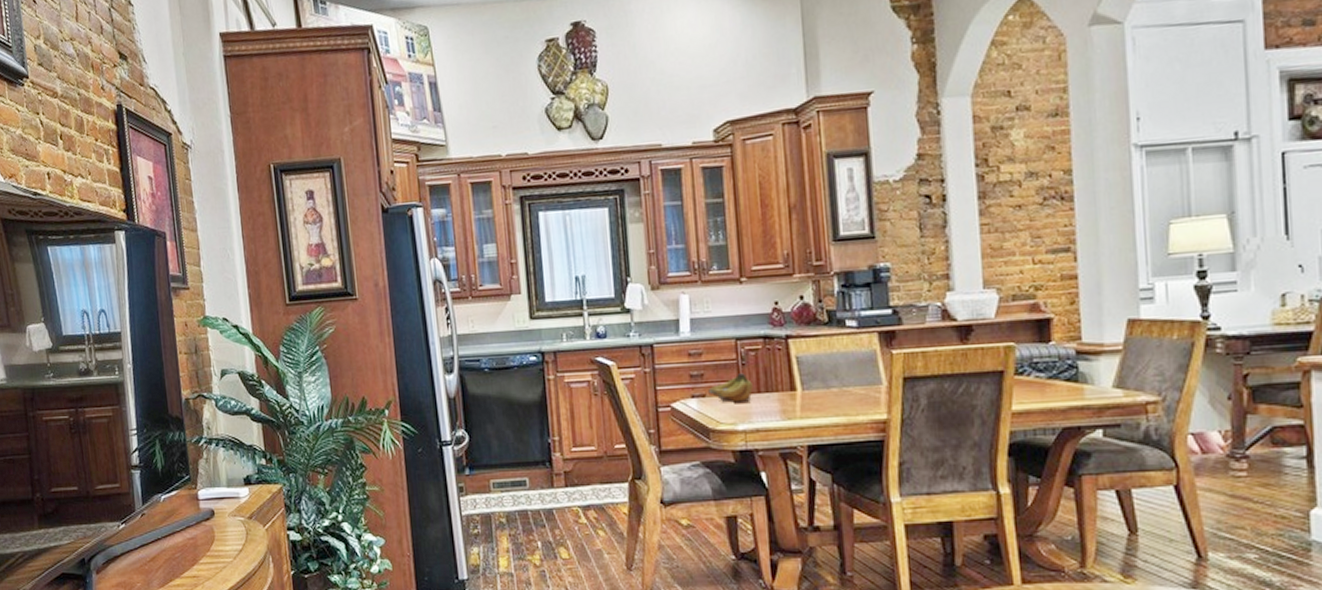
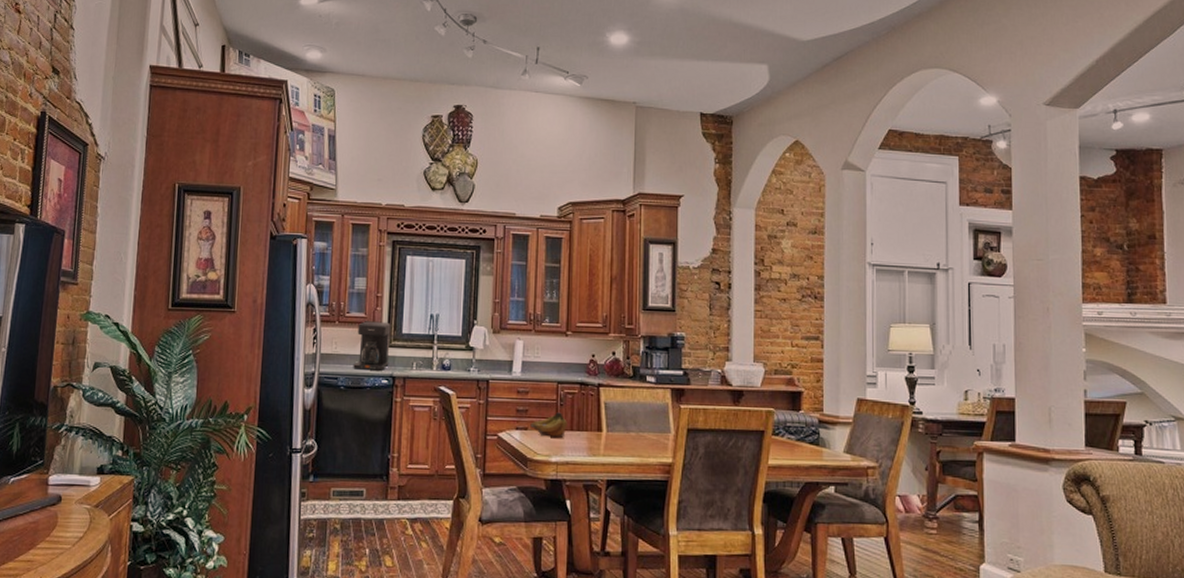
coffee maker: none [494,291,535,349] -> present [353,321,391,371]

